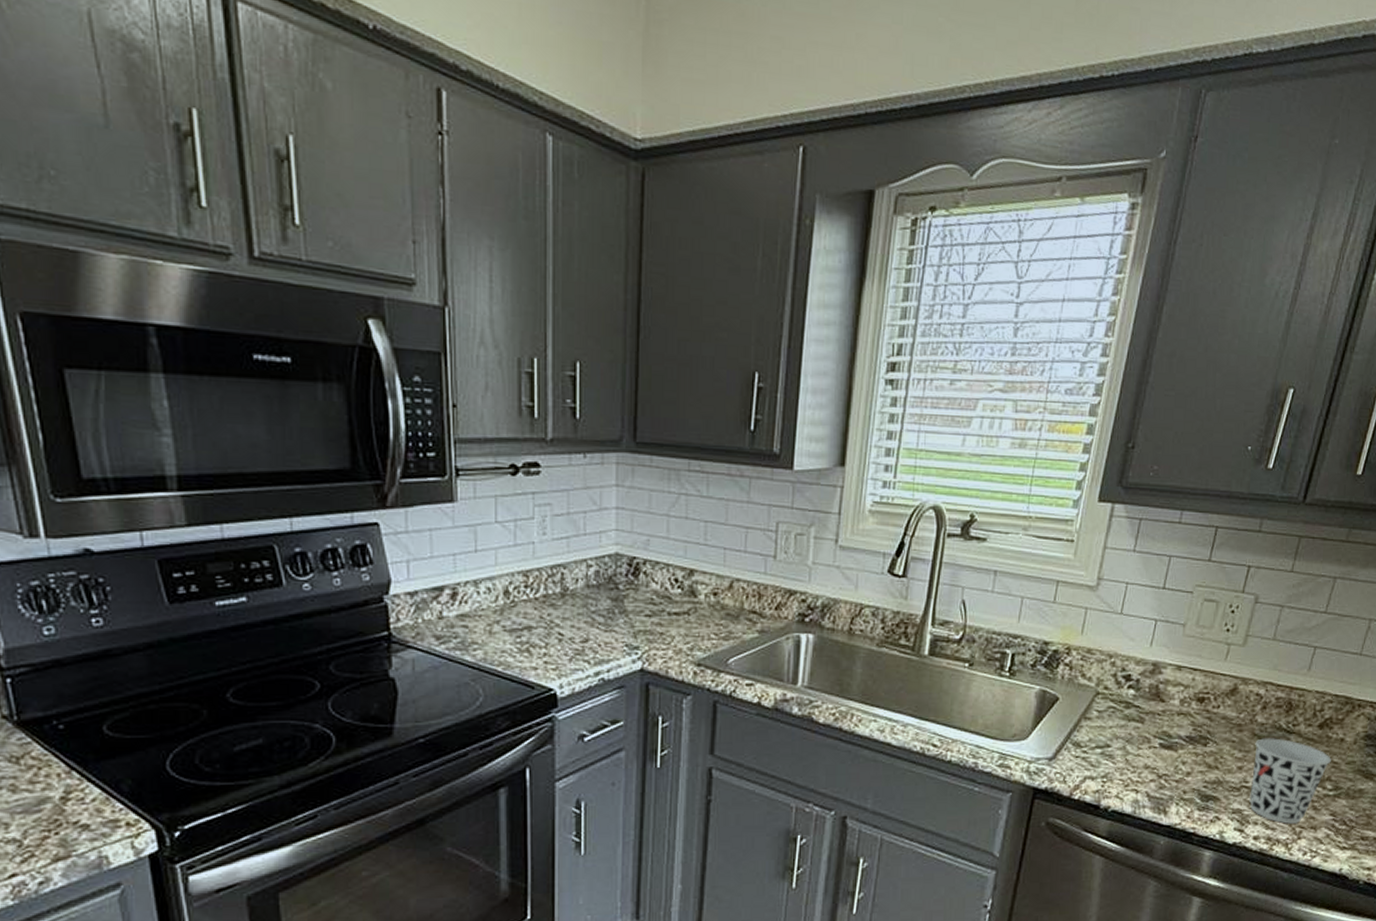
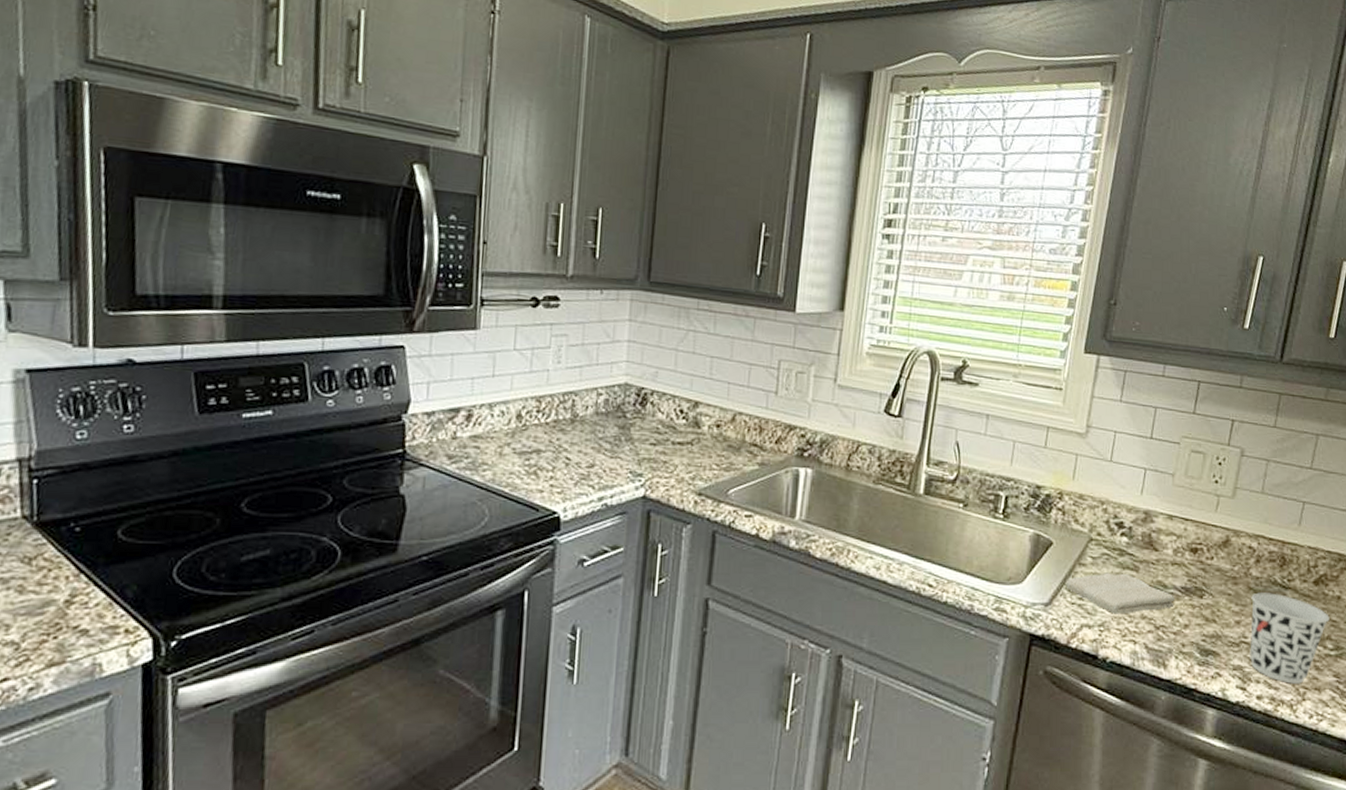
washcloth: none [1071,725,1178,765] -> present [1067,572,1174,614]

